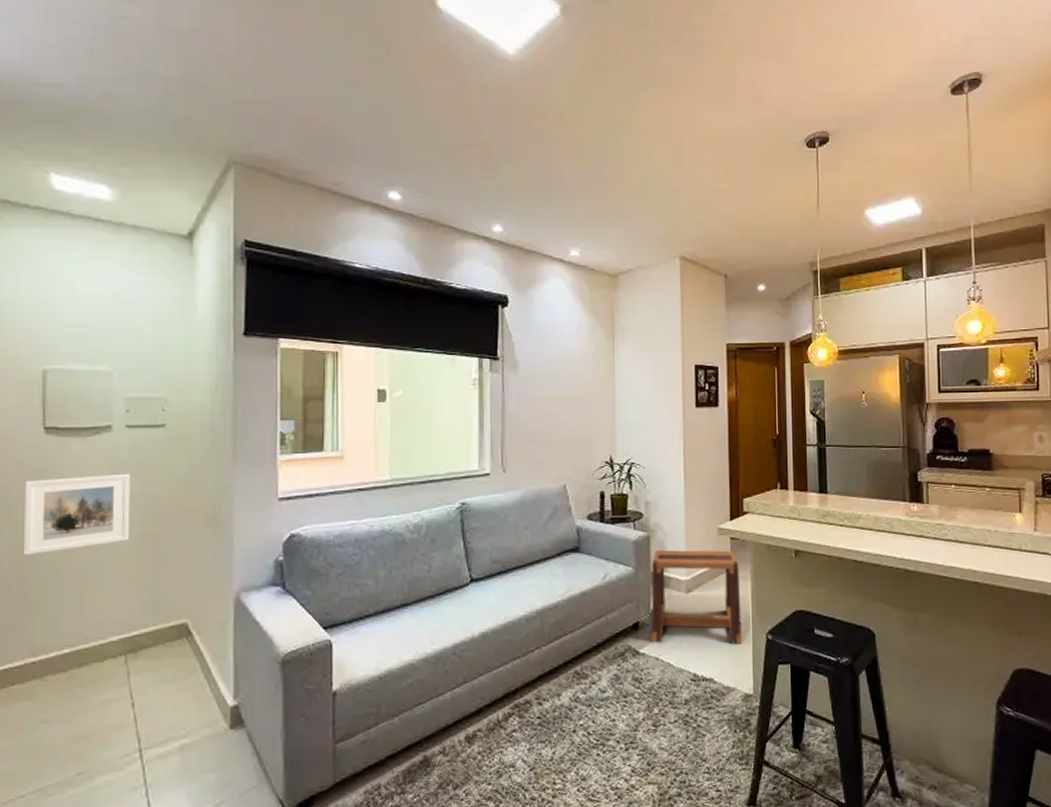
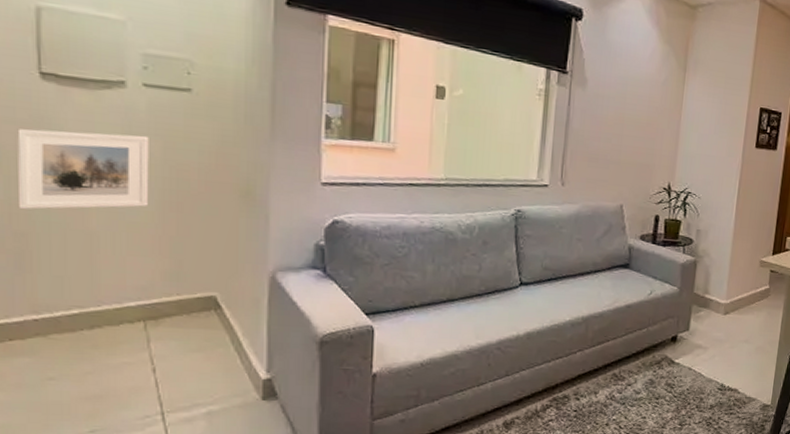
stool: present [651,550,742,645] -> none [687,274,775,363]

